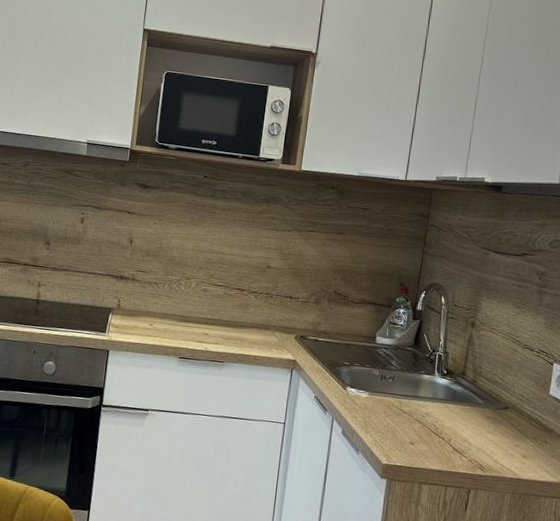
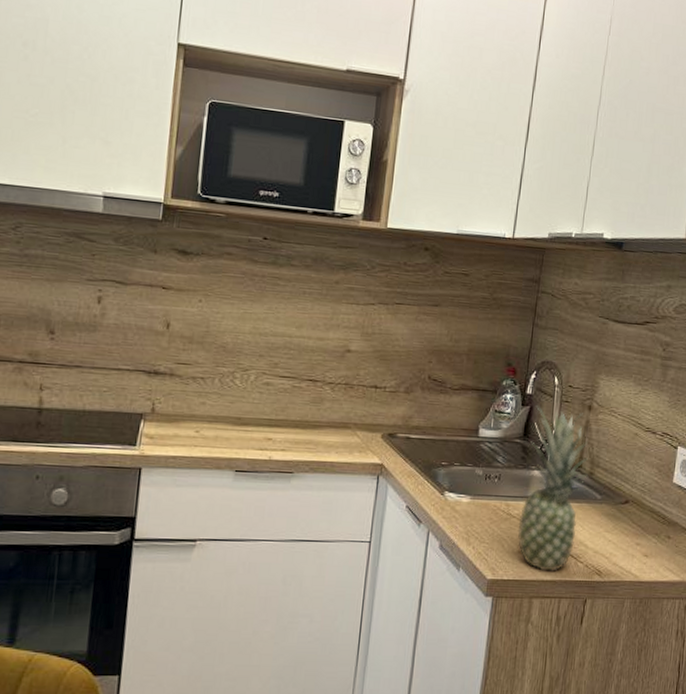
fruit: none [409,320,472,463] -> present [517,406,589,572]

